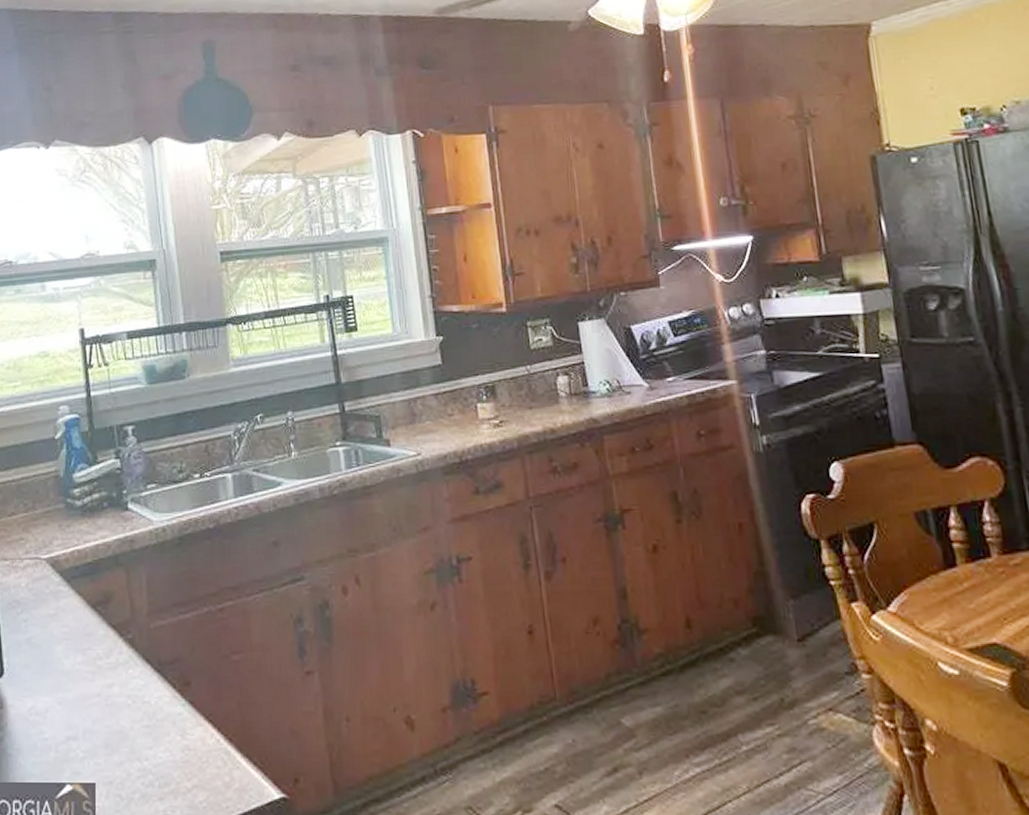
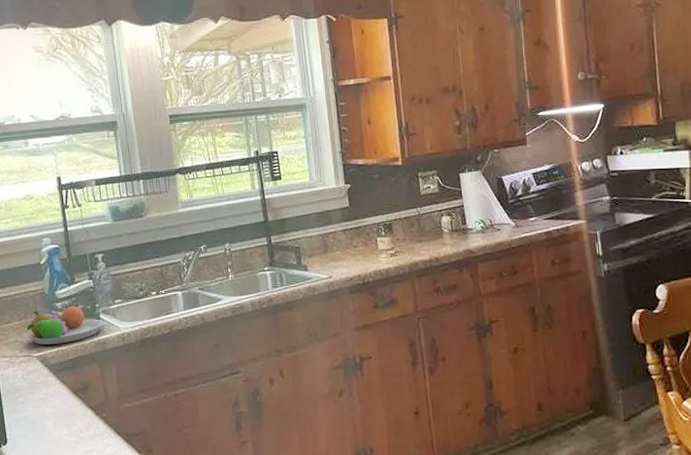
fruit bowl: none [35,491,133,544] -> present [27,305,104,345]

